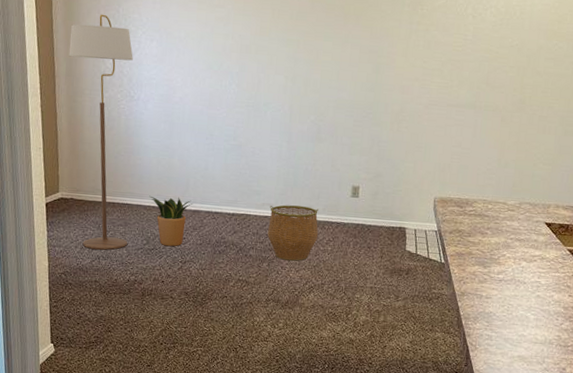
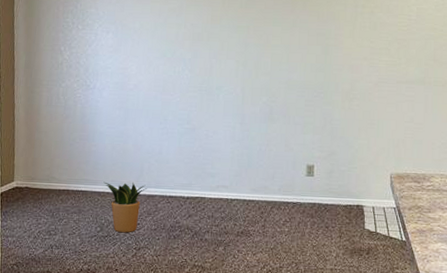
floor lamp: present [69,14,133,250] -> none [28,10,90,239]
basket: present [267,204,319,261] -> none [223,186,275,244]

